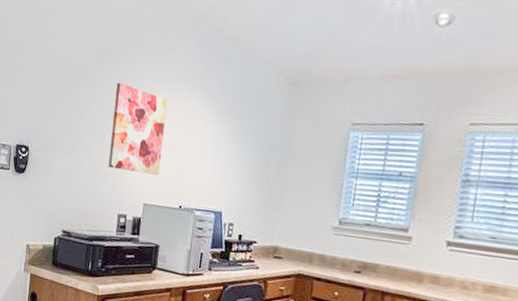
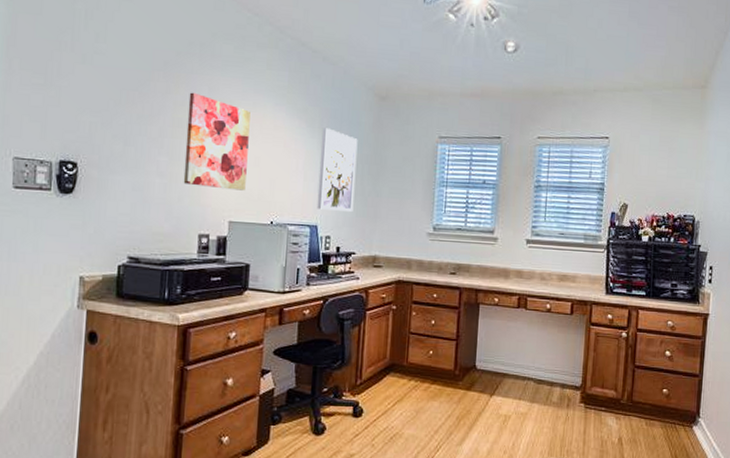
wall art: none [222,114,266,200] -> present [316,128,358,212]

